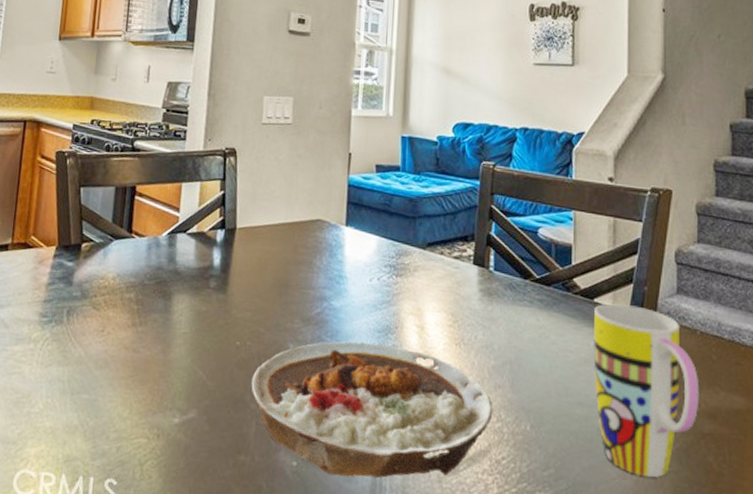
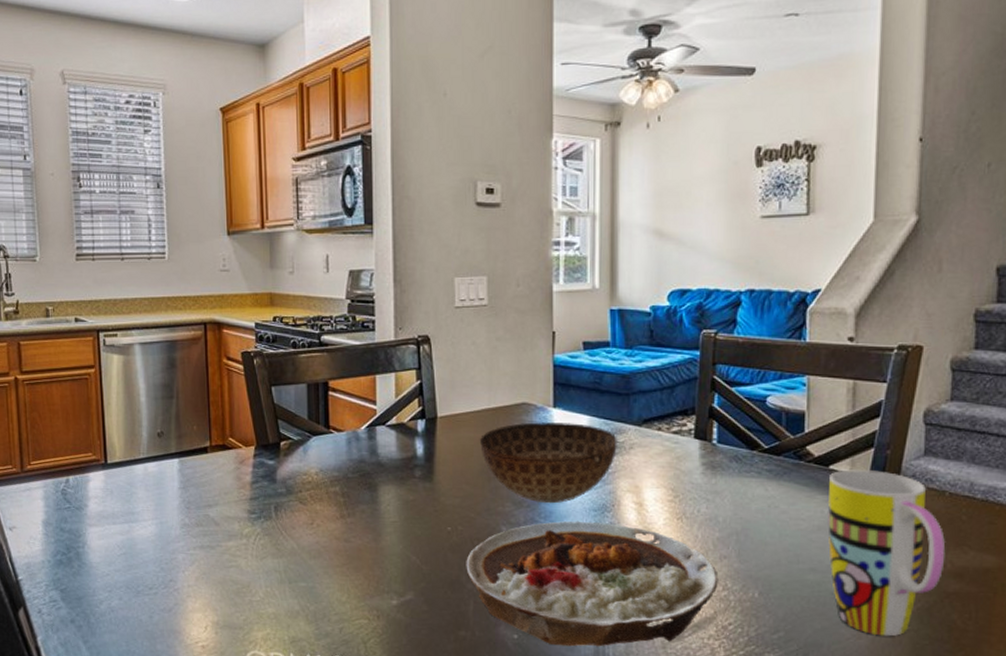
bowl: none [274,239,403,323] -> present [479,422,617,504]

